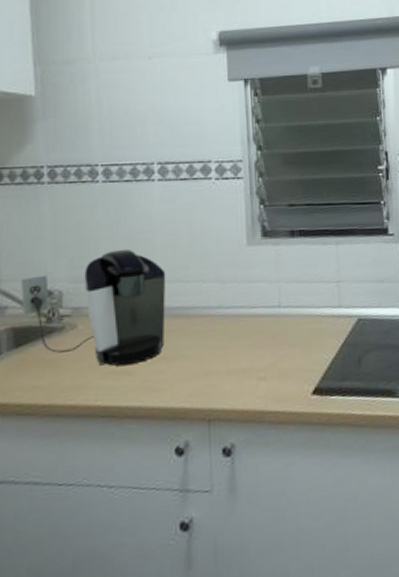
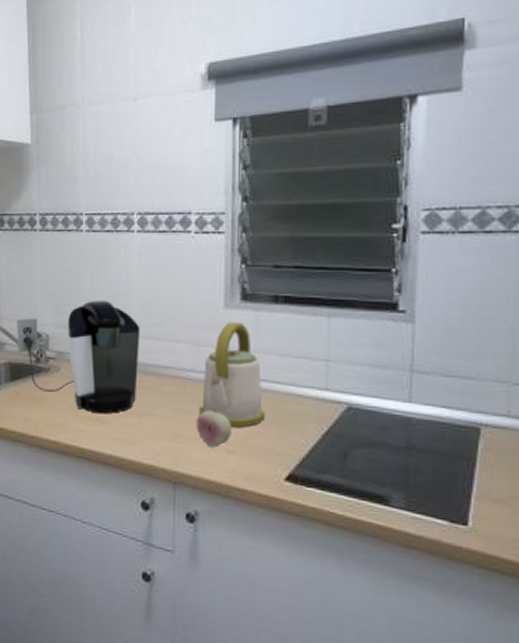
fruit: none [227,342,261,378] -> present [196,411,232,448]
kettle: none [229,256,291,354] -> present [198,322,266,427]

